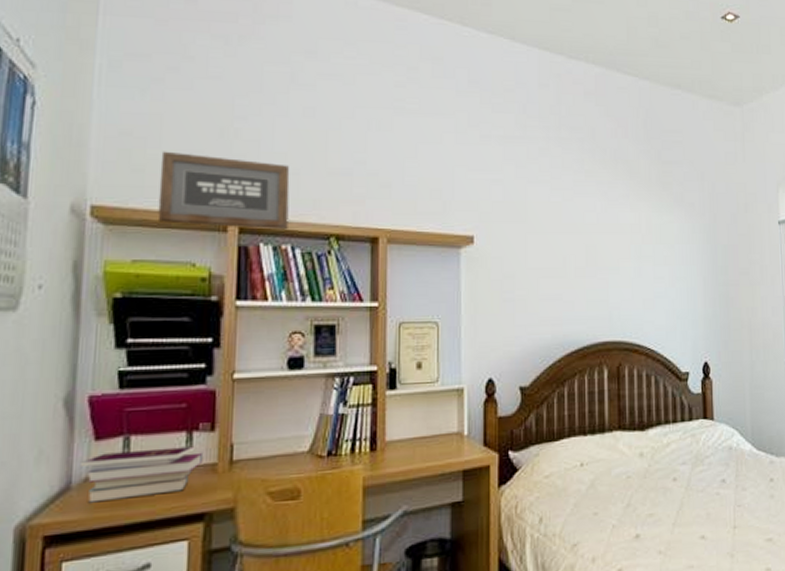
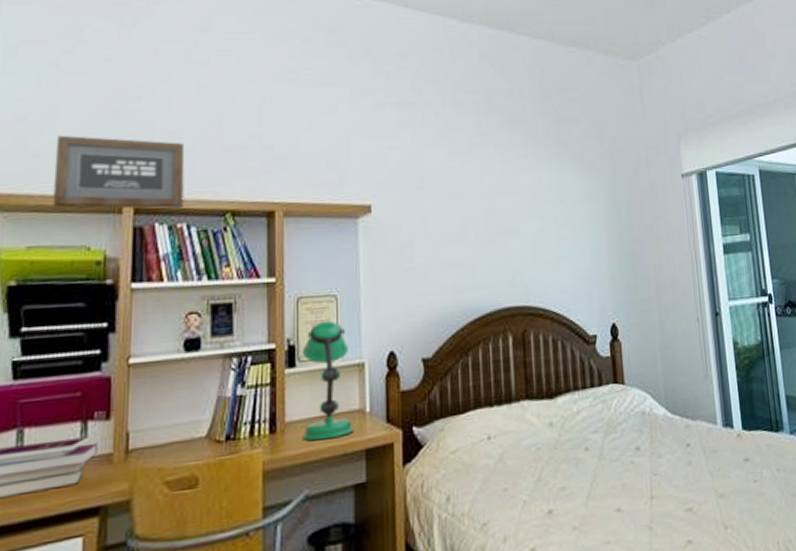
desk lamp: none [401,346,452,461] -> present [302,320,354,442]

